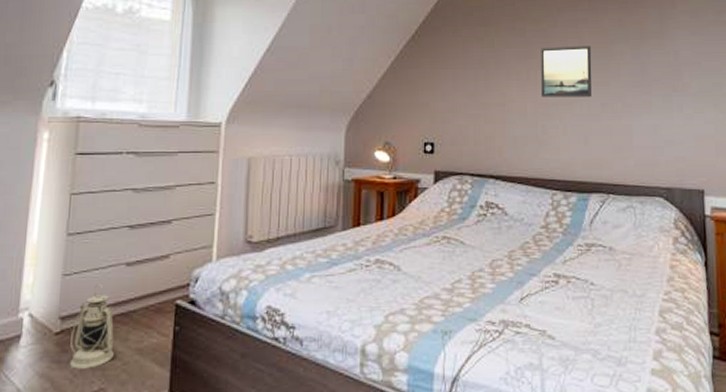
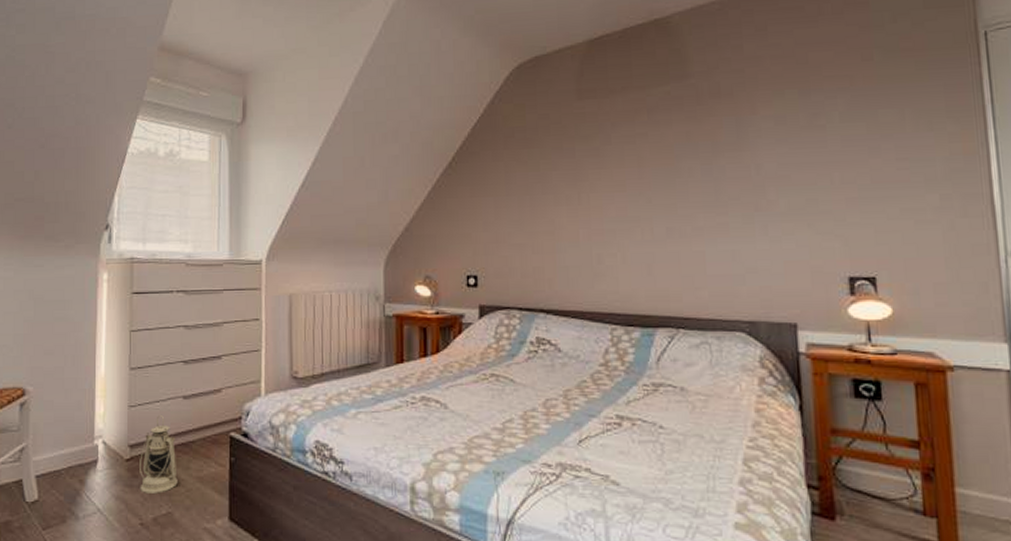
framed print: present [541,45,592,97] -> none [593,163,655,223]

